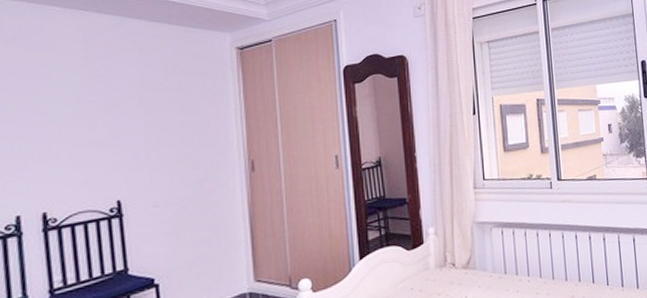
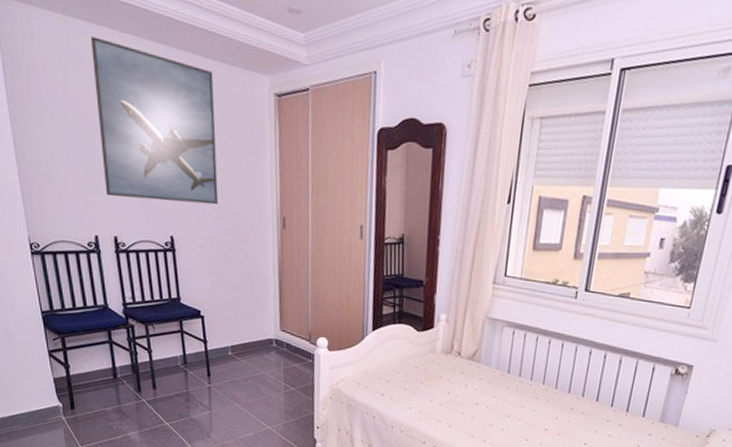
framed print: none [27,15,176,170] -> present [90,36,218,205]

